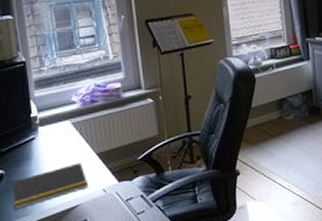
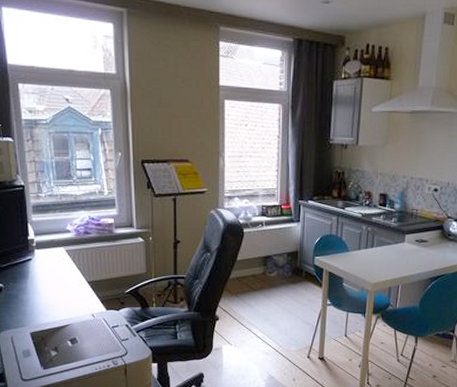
notepad: present [12,162,89,210] -> none [10,287,79,320]

